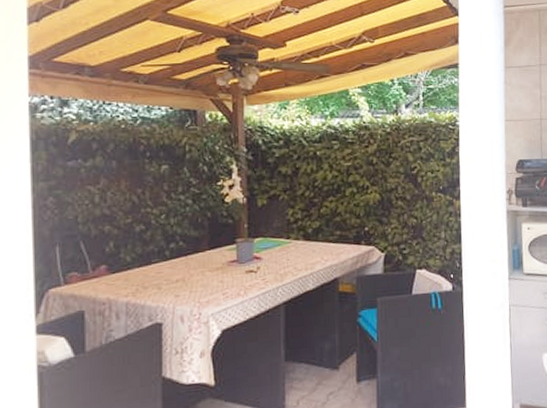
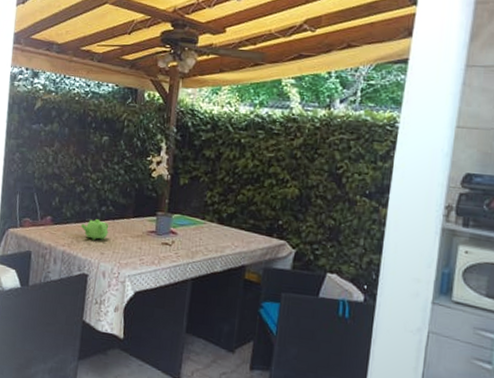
teapot: none [146,259,182,283] -> present [80,219,109,240]

